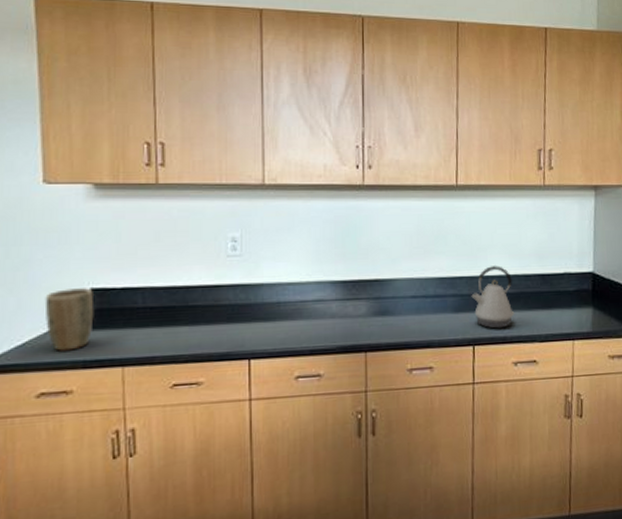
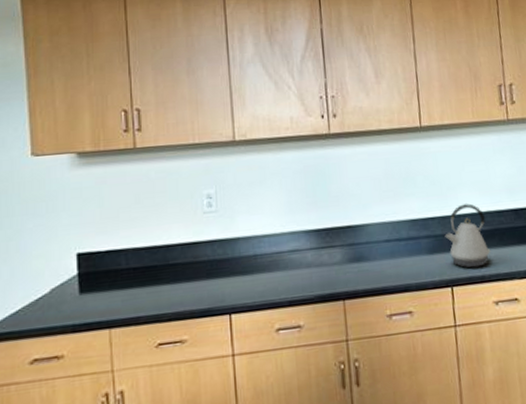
plant pot: present [44,288,95,351] -> none [35,253,81,317]

